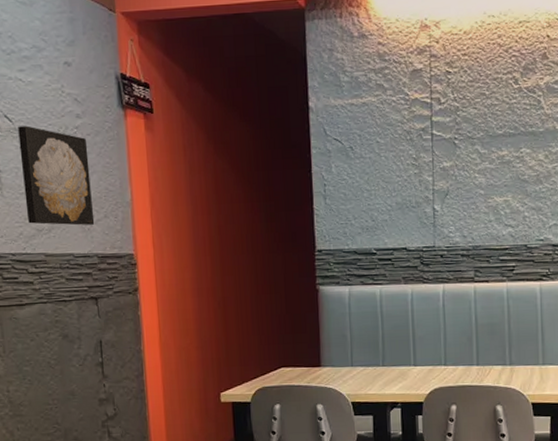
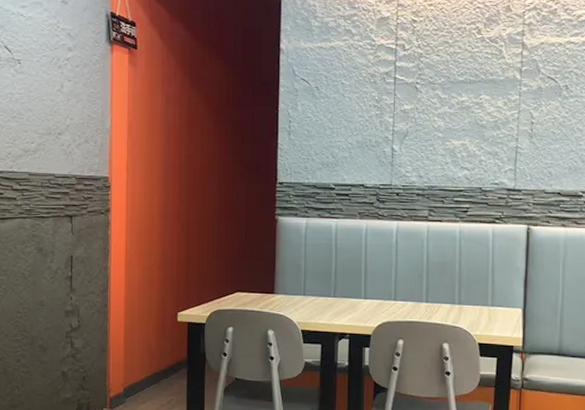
wall art: present [18,125,95,226] -> none [15,56,76,148]

